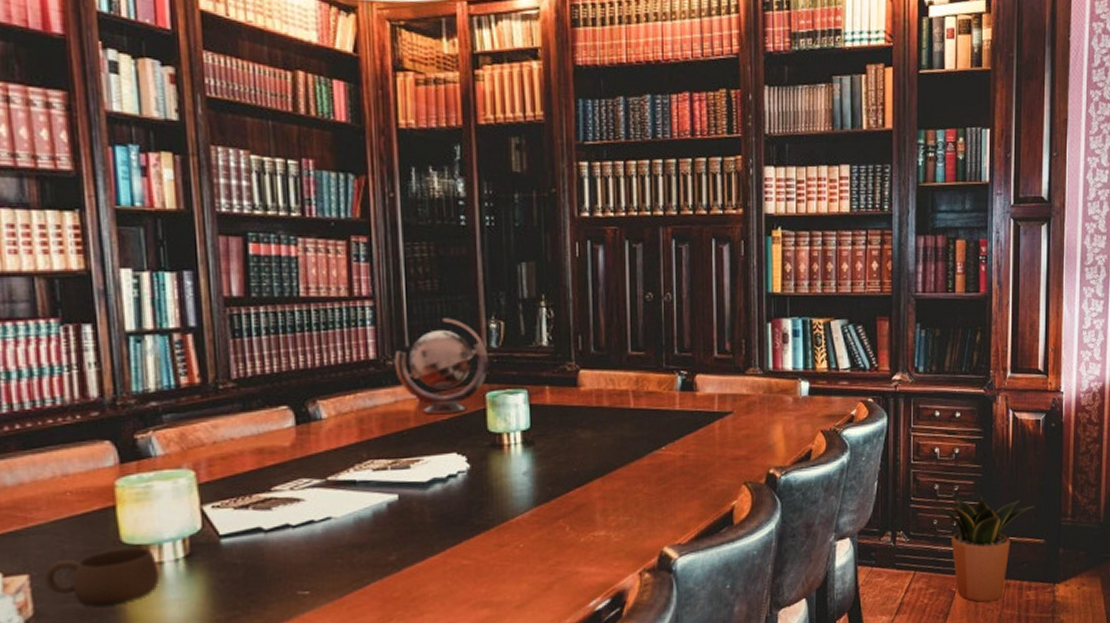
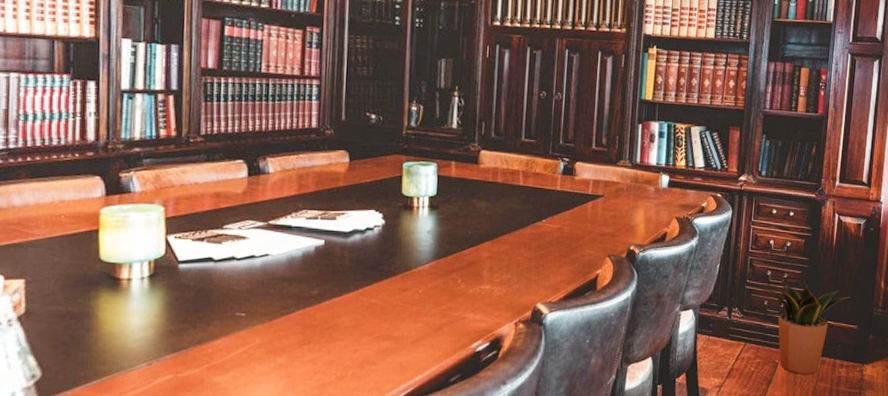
cup: present [43,547,160,606] -> none [36,265,128,310]
decorative globe: present [394,318,489,415] -> none [331,99,408,178]

